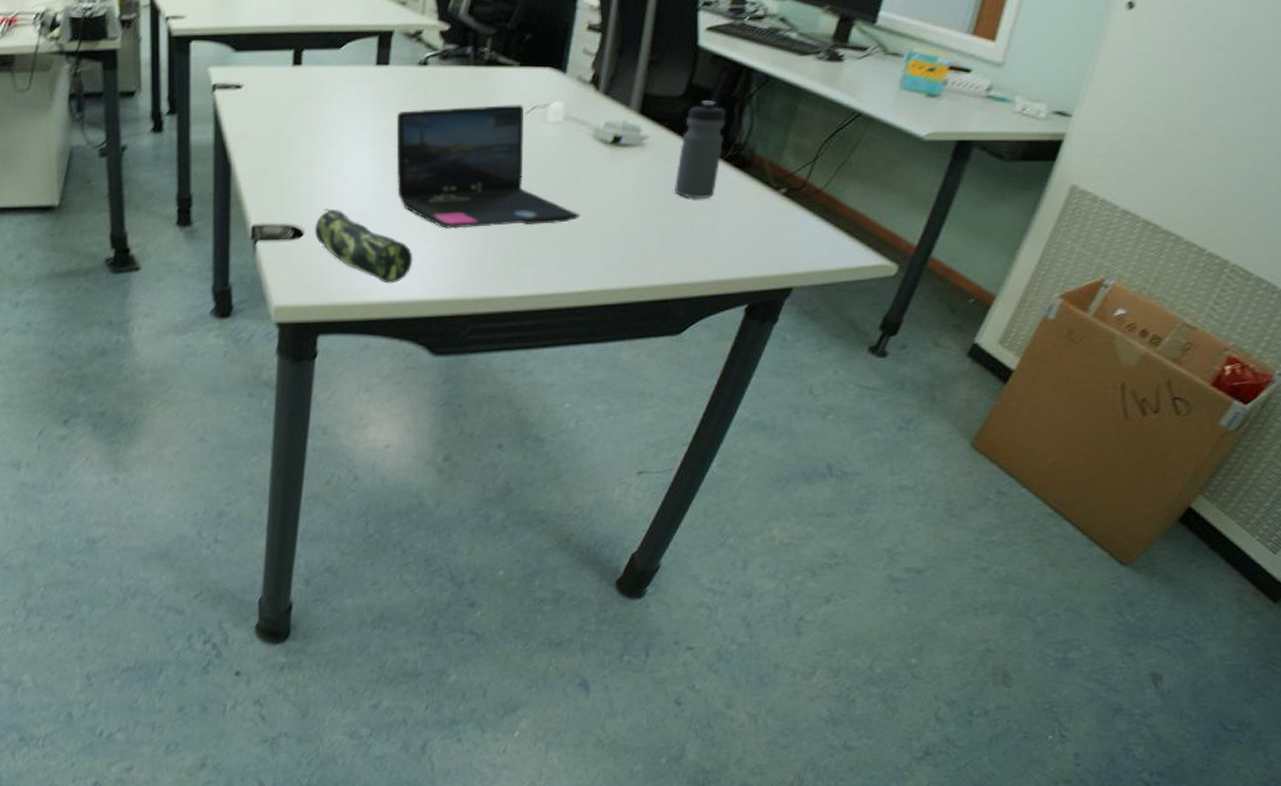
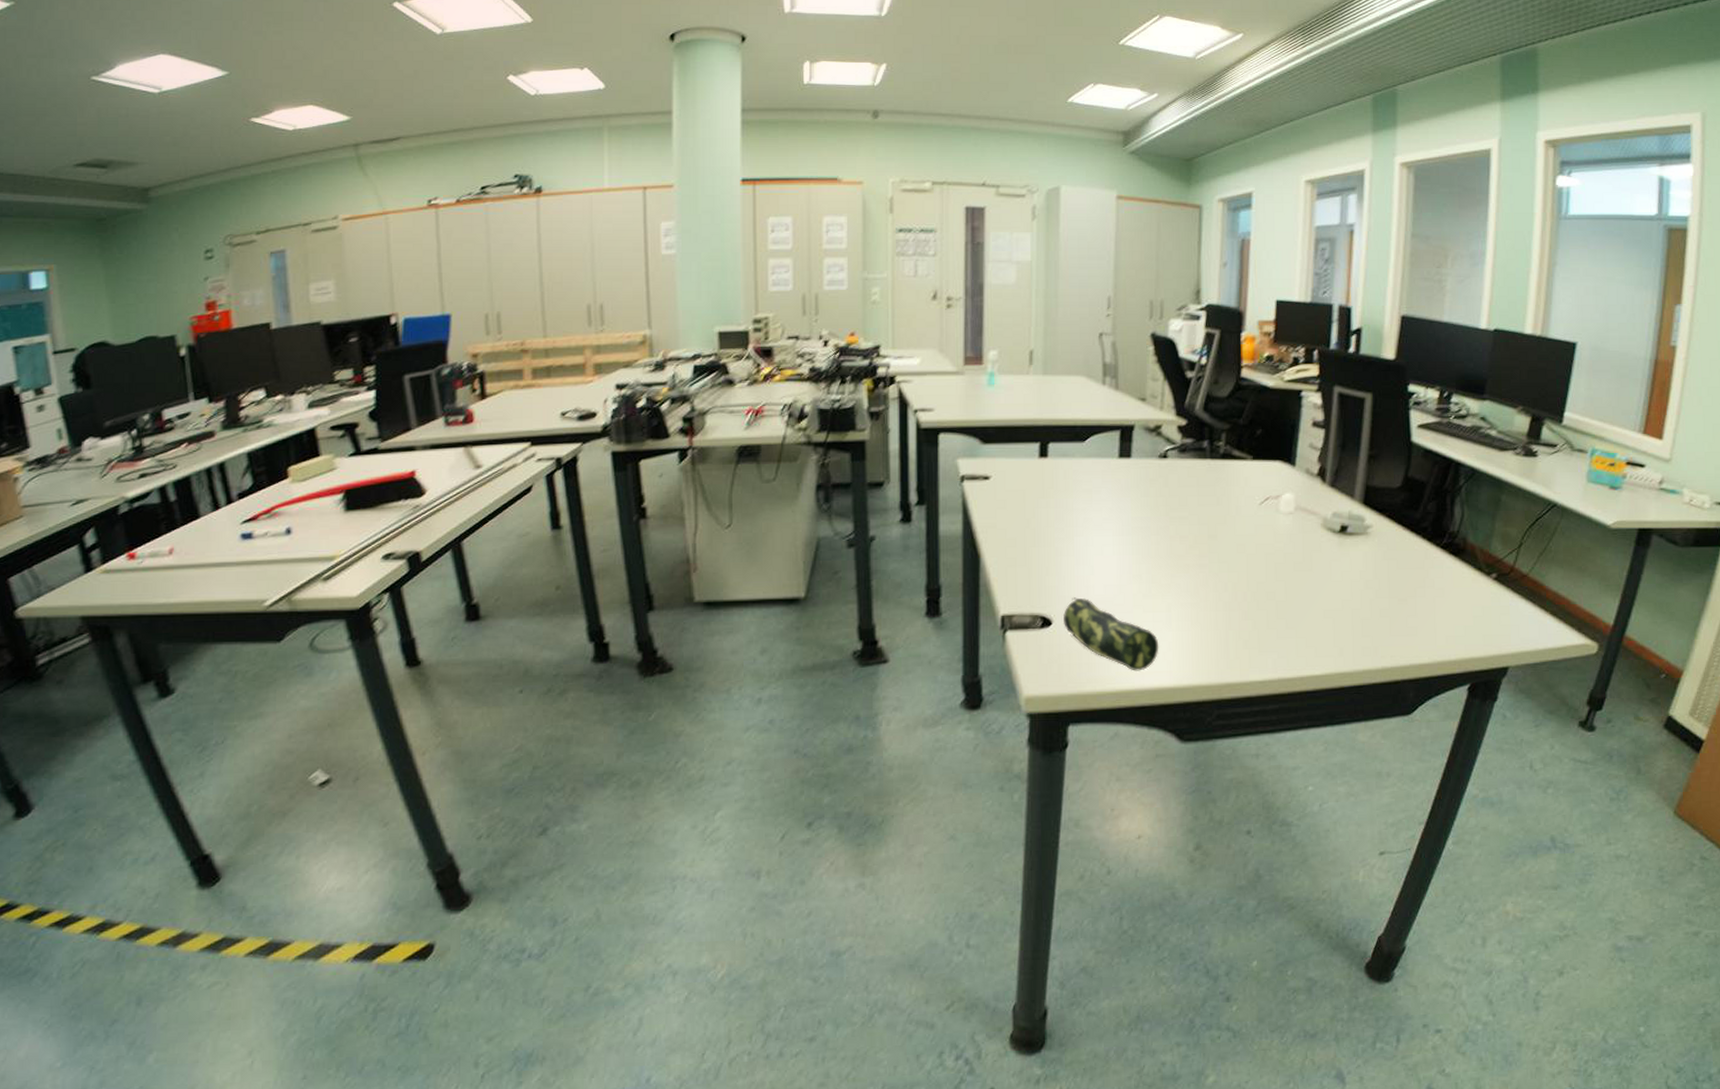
laptop: present [396,105,581,229] -> none [1139,496,1315,616]
water bottle: present [675,100,727,200] -> none [1398,492,1440,585]

